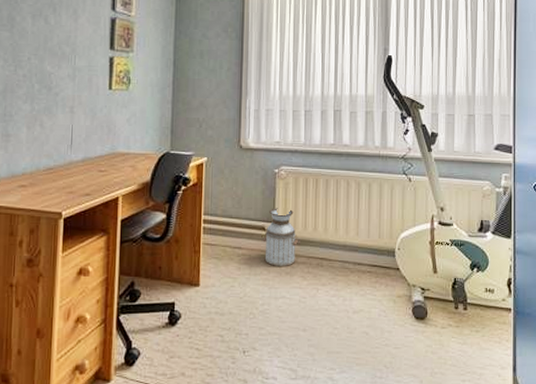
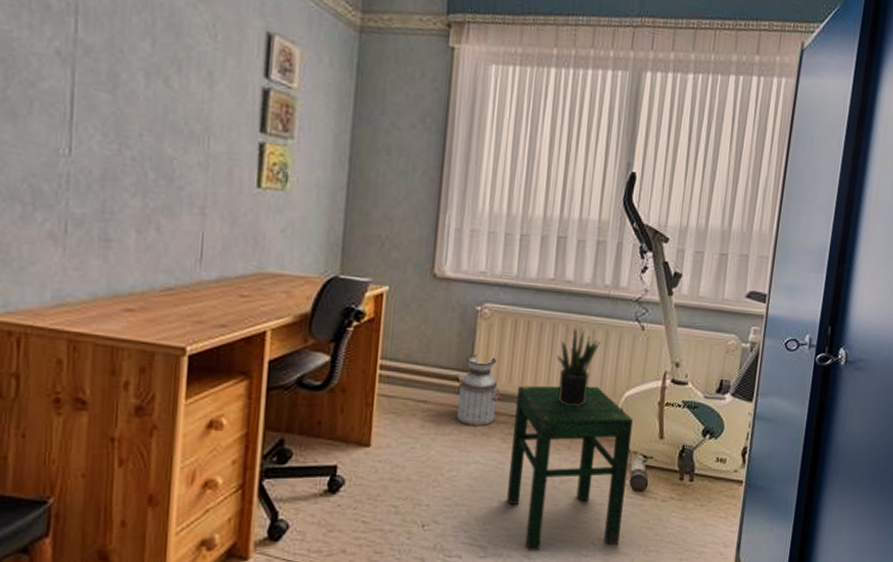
stool: none [310,230,409,374] -> present [507,385,633,552]
potted plant: none [341,182,376,248] -> present [556,327,600,407]

